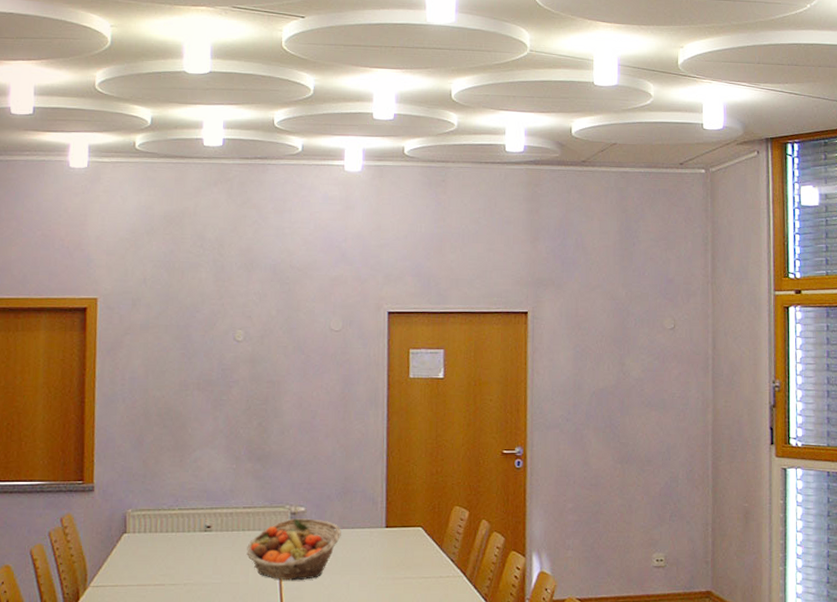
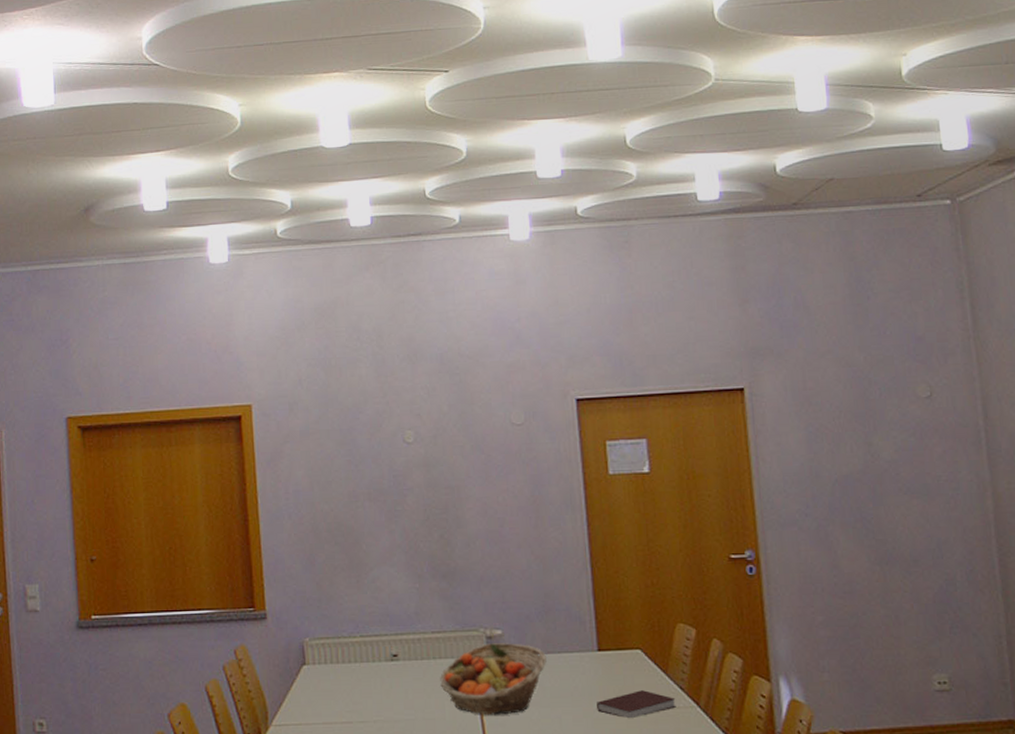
notebook: none [380,562,447,586] -> present [597,690,676,719]

